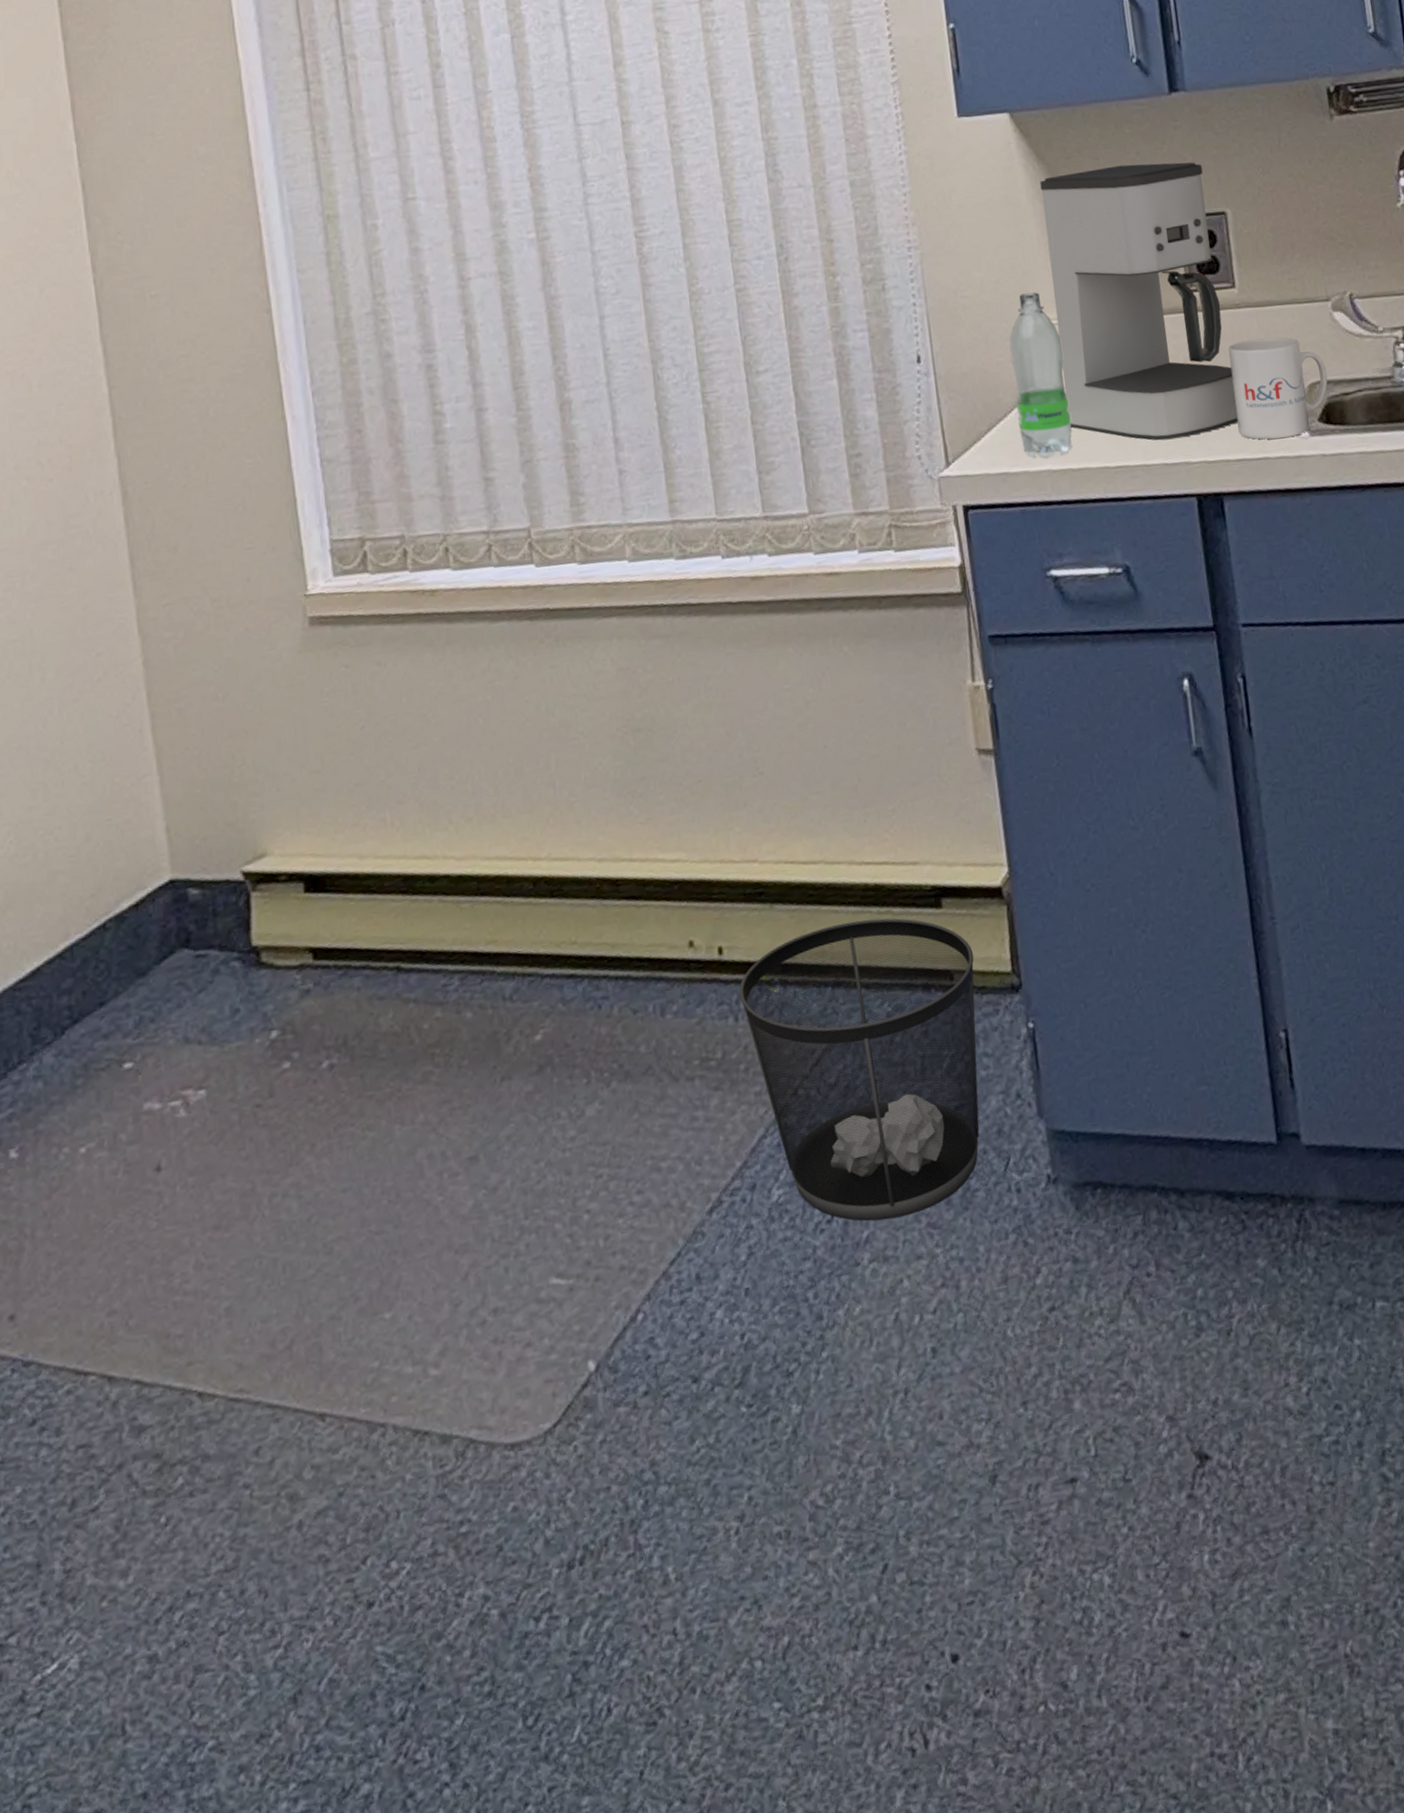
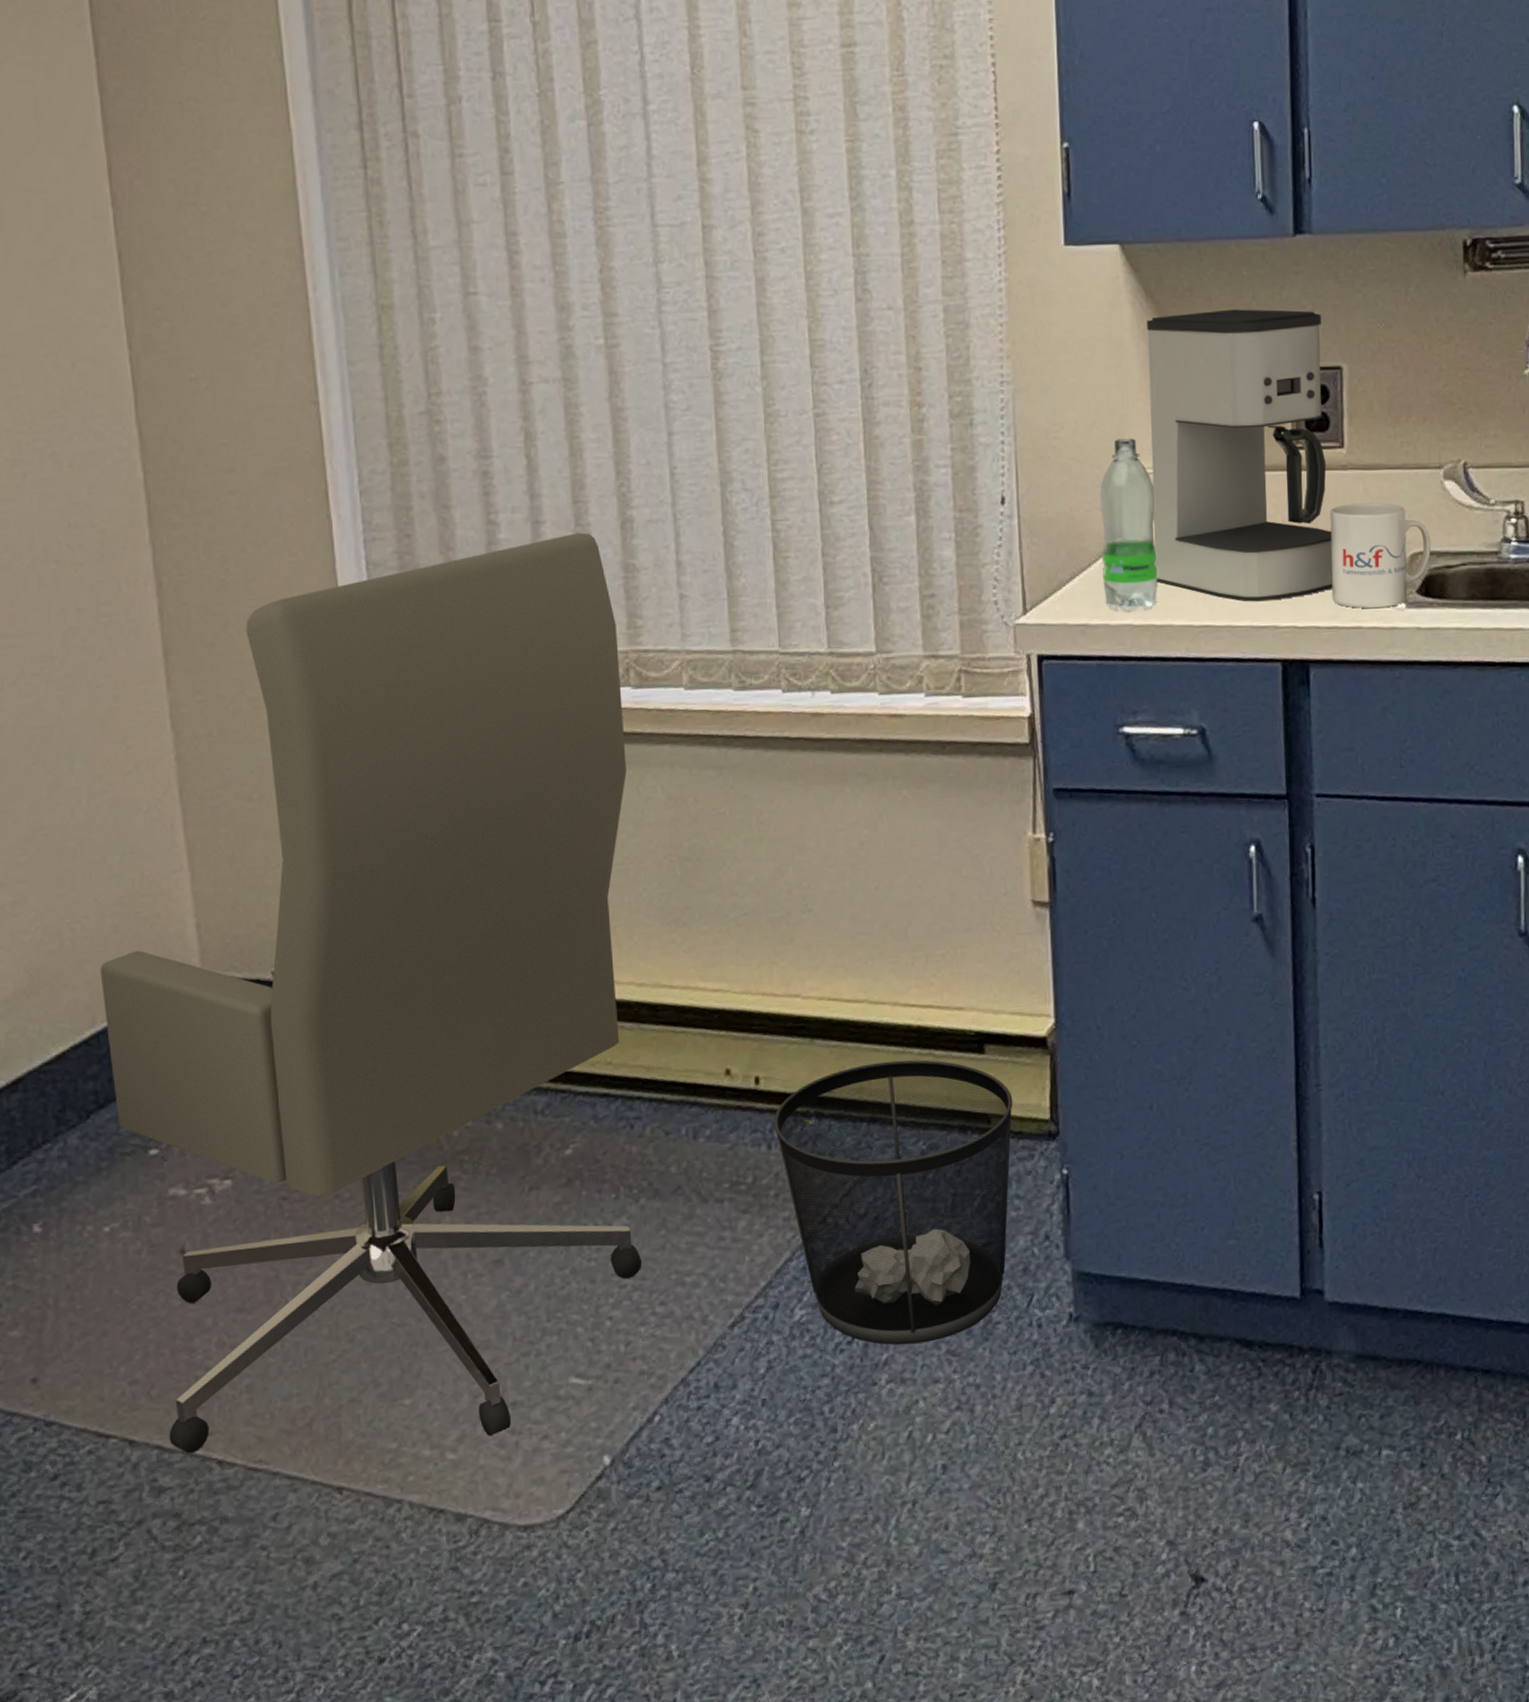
office chair: none [73,417,617,1387] -> present [100,532,643,1454]

